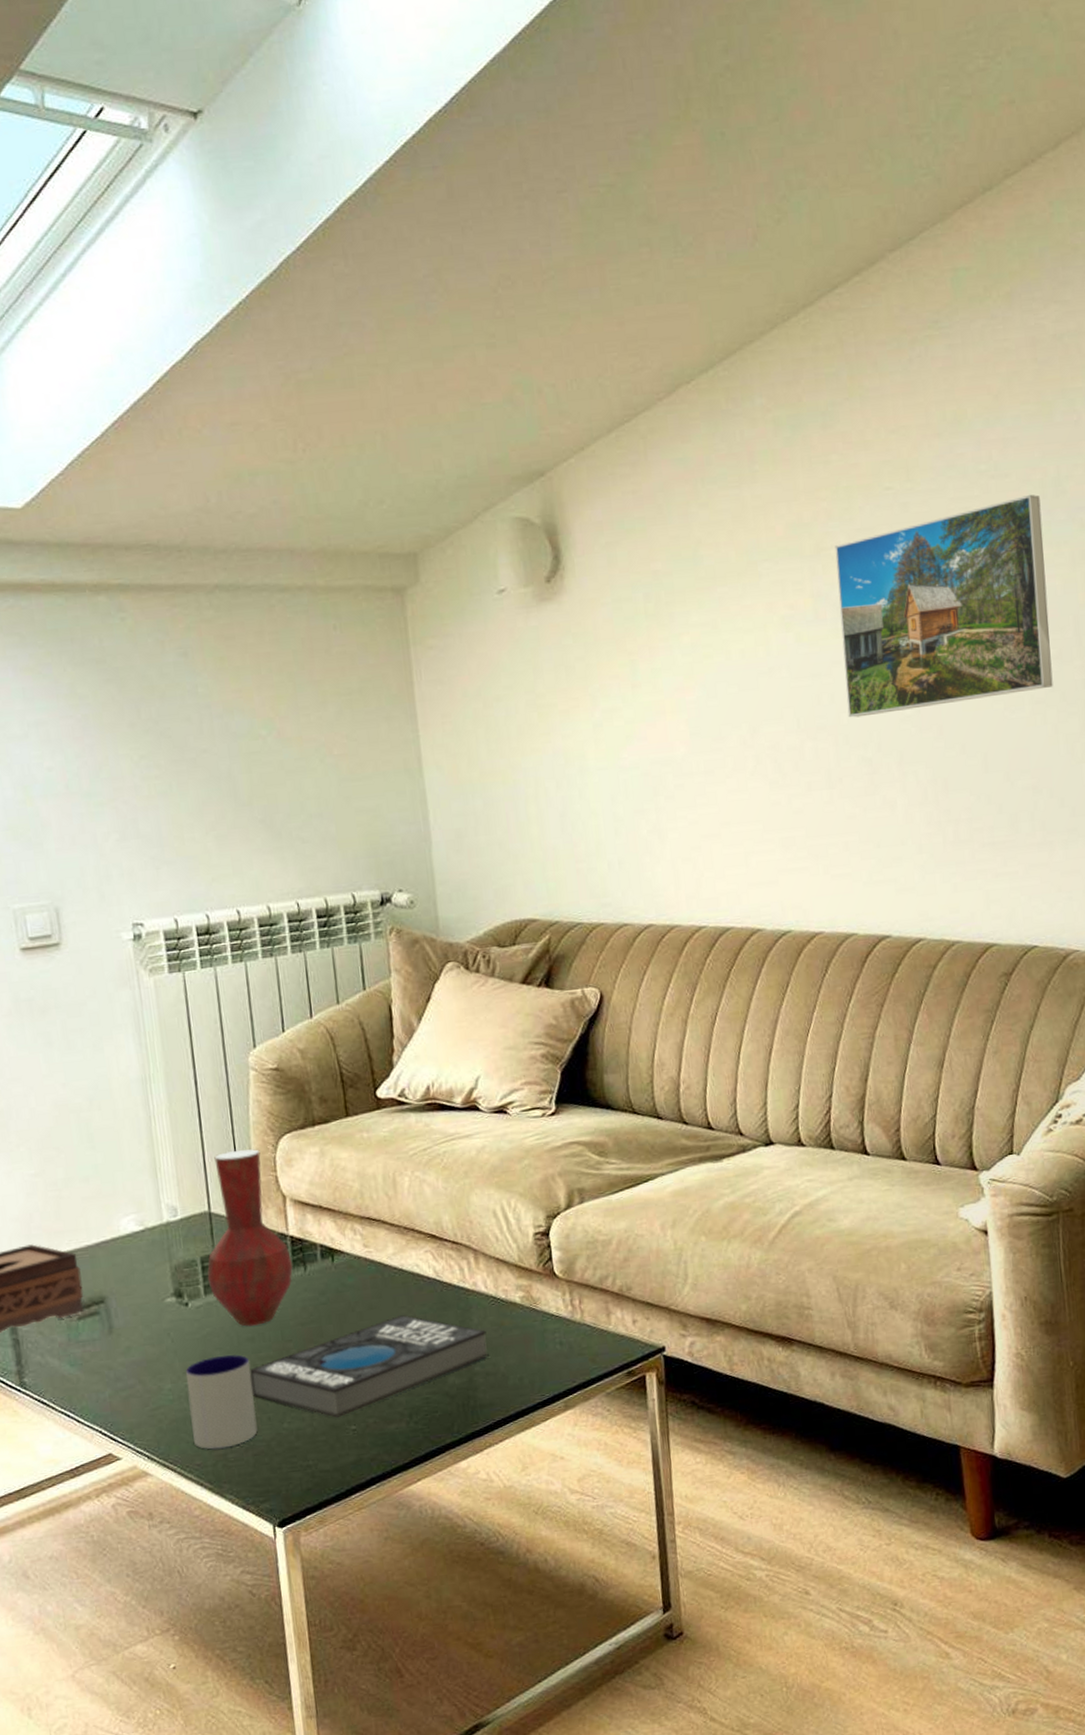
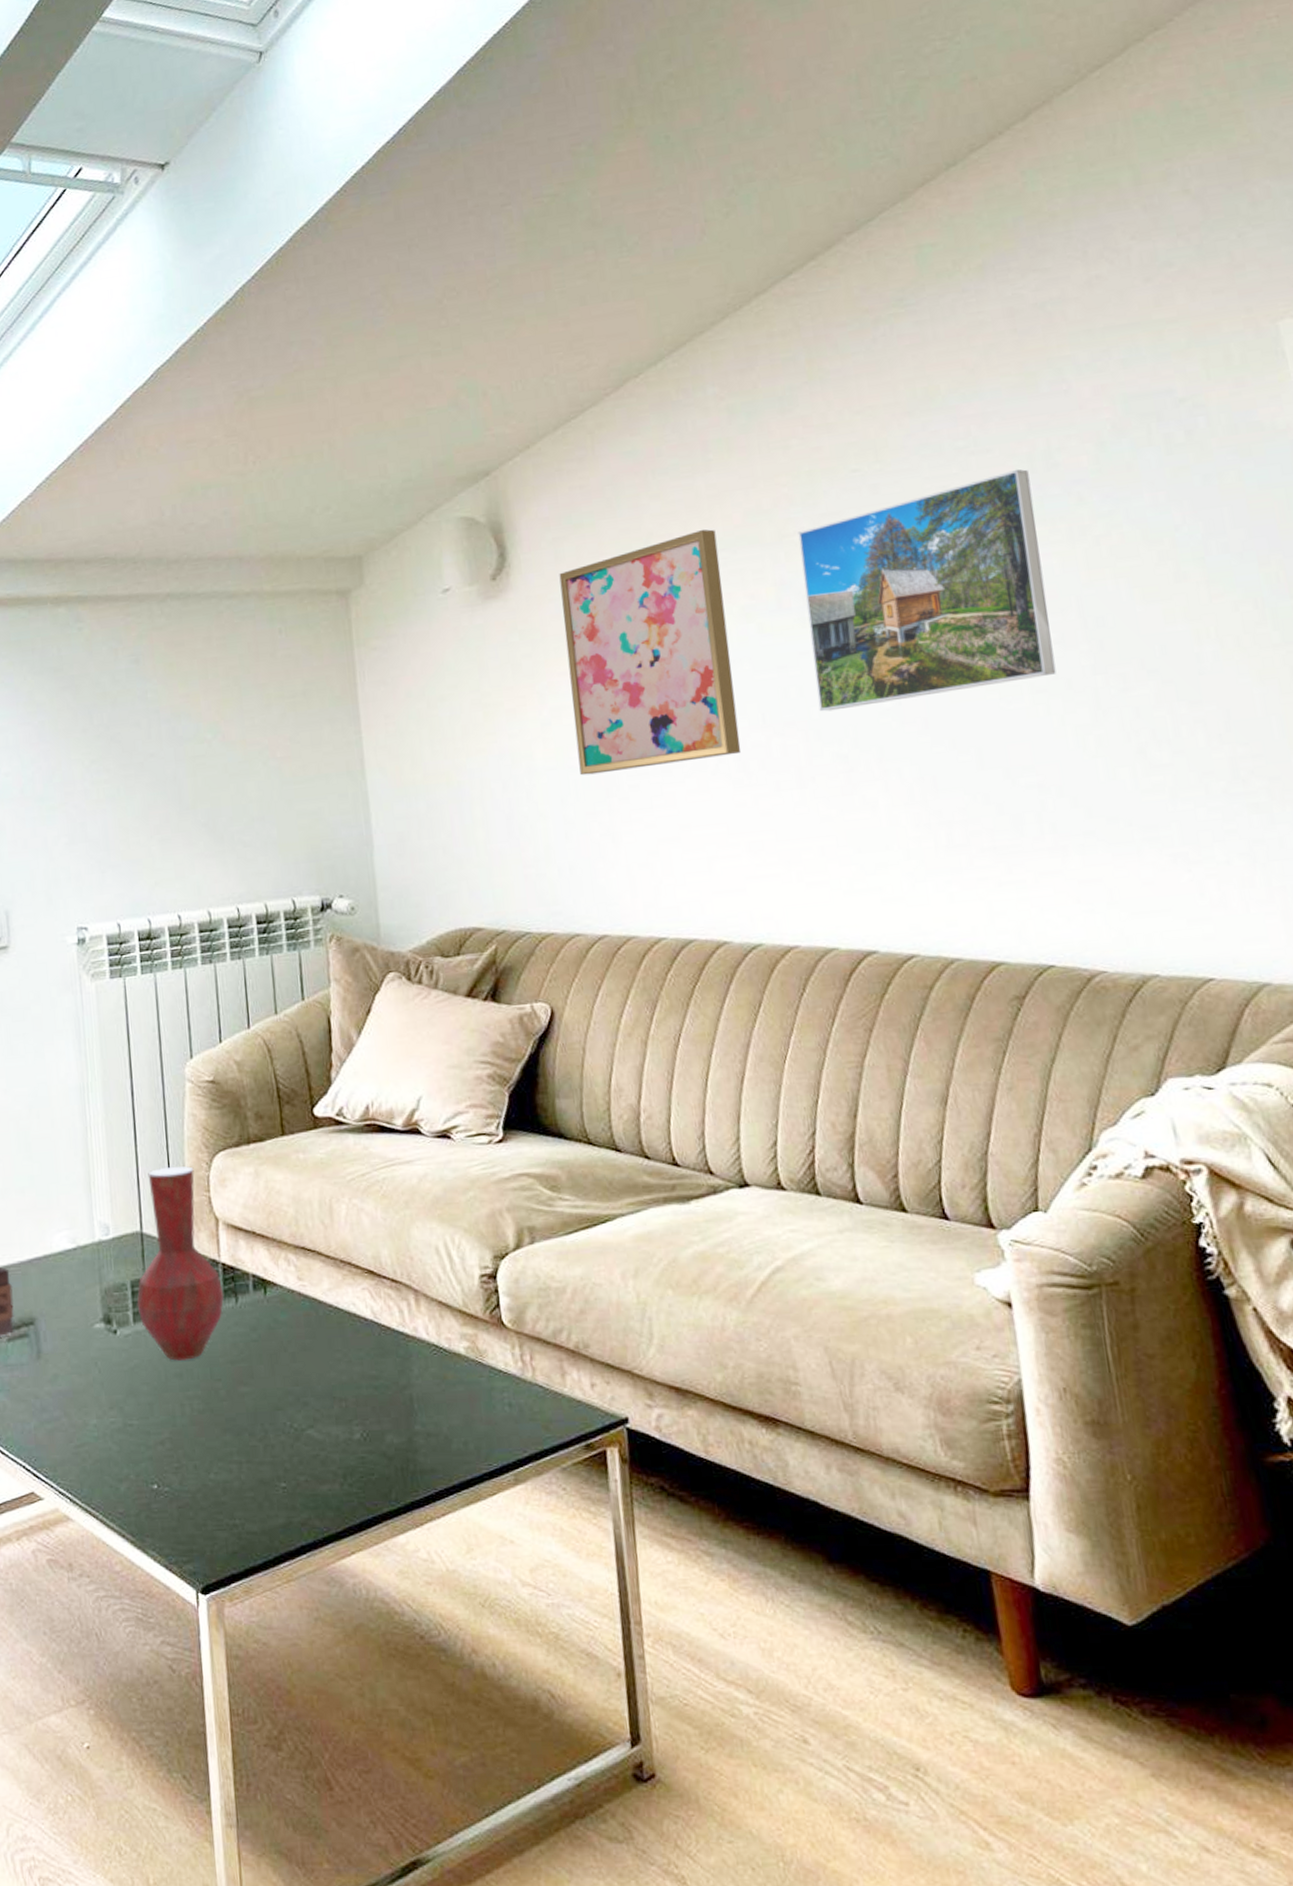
mug: present [185,1354,258,1450] -> none [111,1391,183,1497]
book: present [250,1315,489,1418] -> none [177,1360,431,1472]
wall art: none [611,539,778,775] -> present [559,529,742,776]

